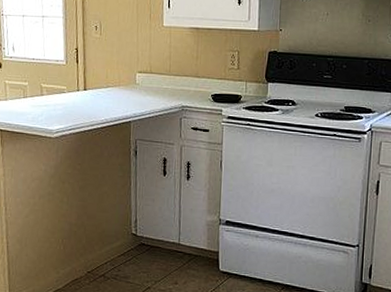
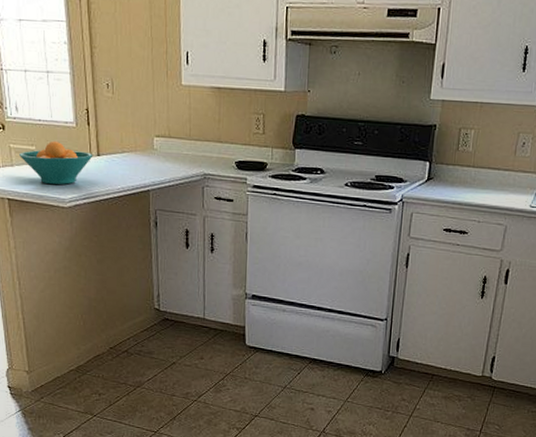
fruit bowl: none [13,77,80,117] -> present [20,140,93,185]

